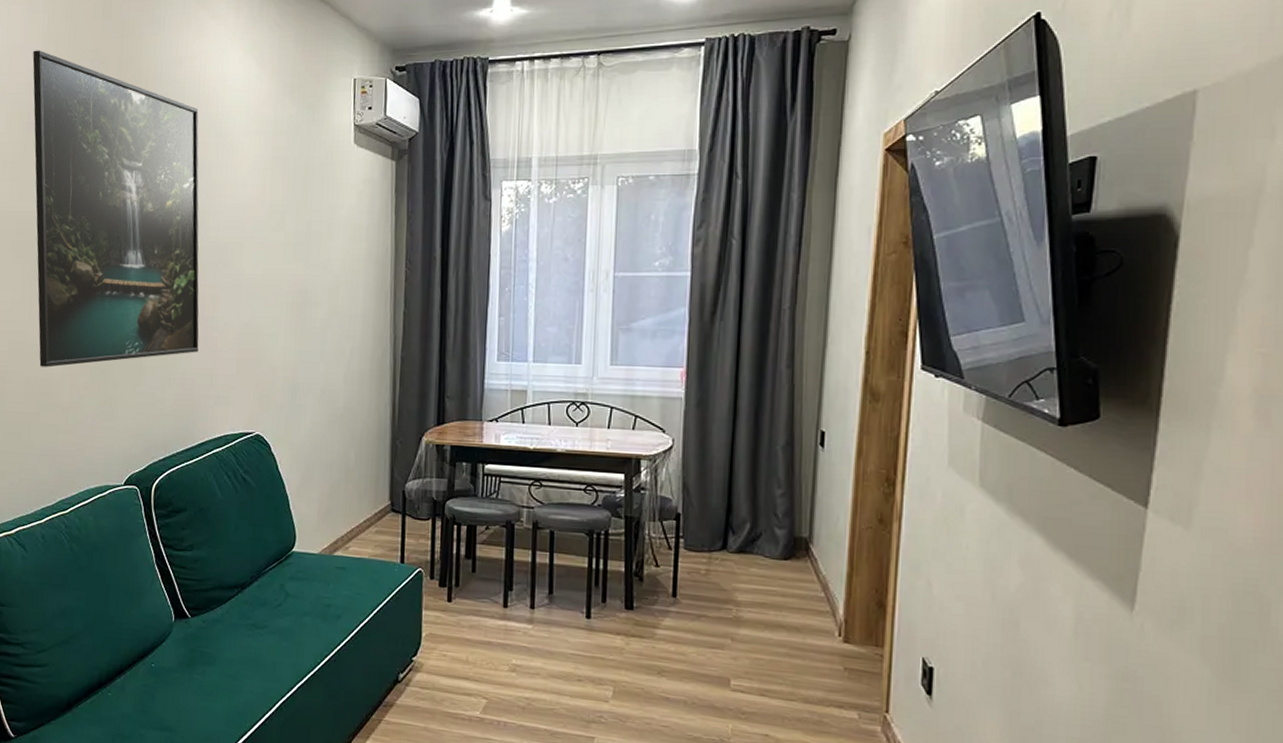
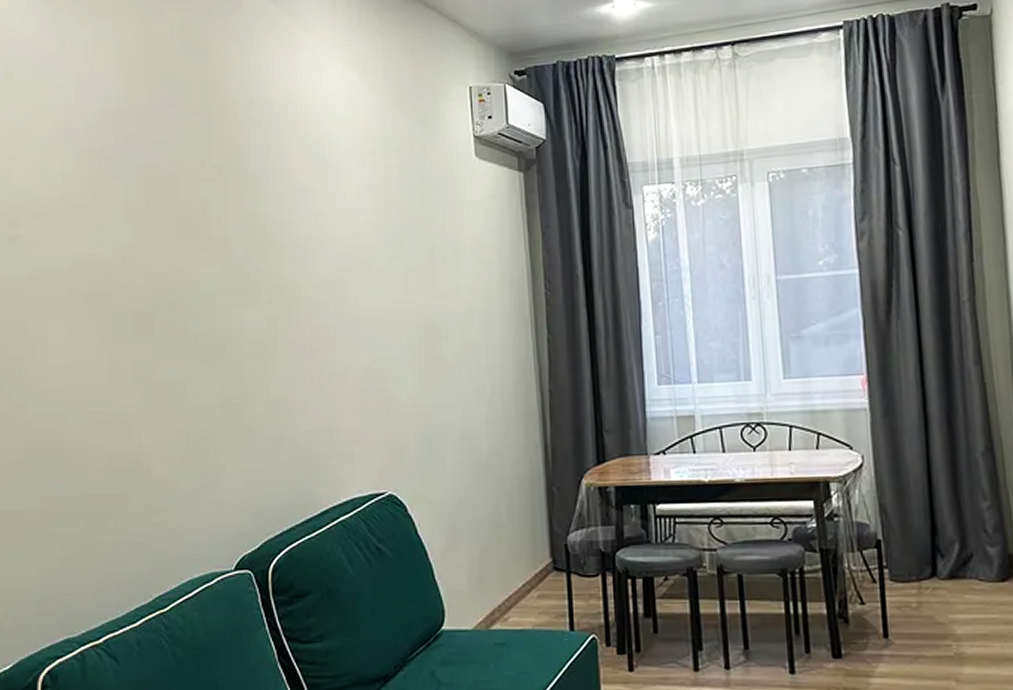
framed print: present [32,50,199,368] -> none [102,77,314,438]

